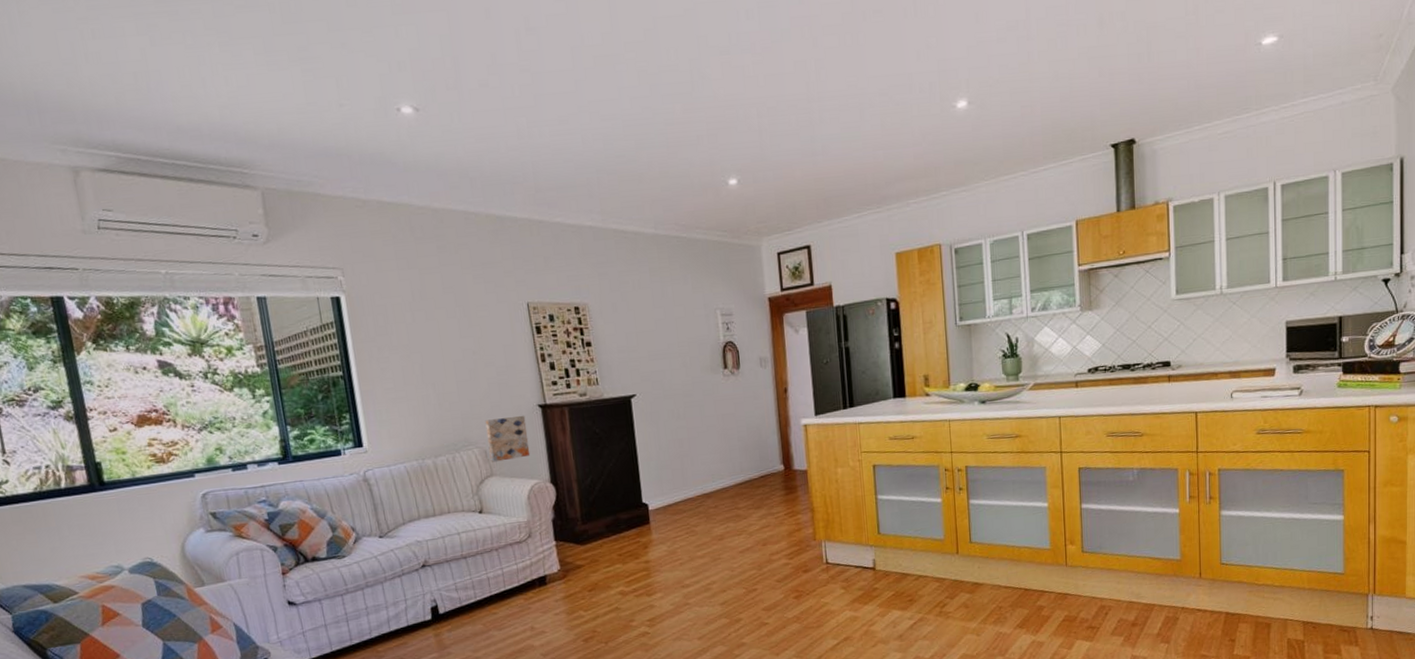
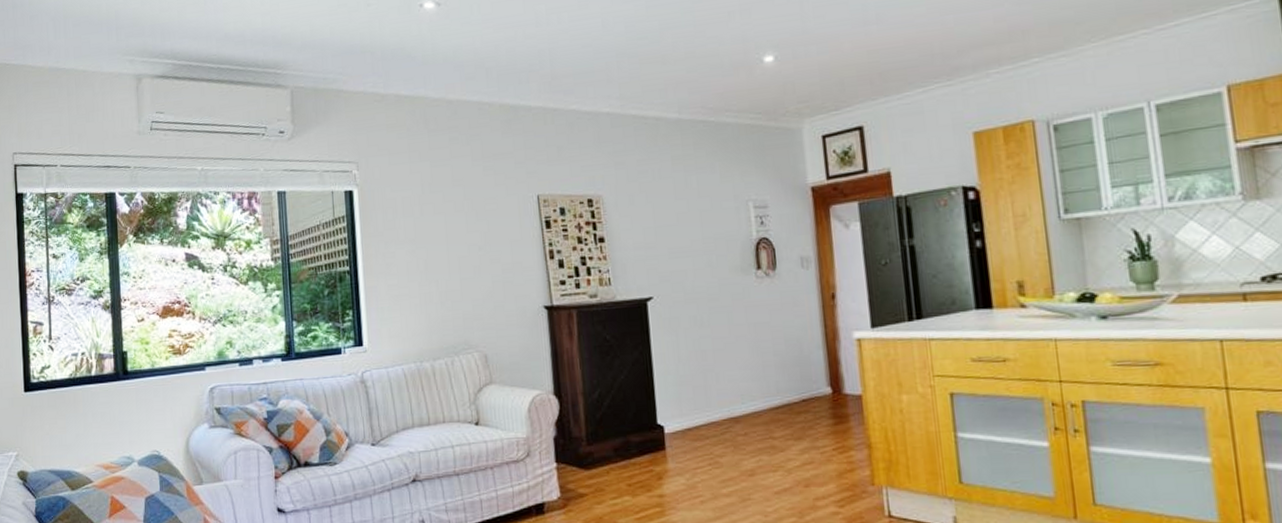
wall art: present [485,415,530,463] -> none [487,317,533,369]

